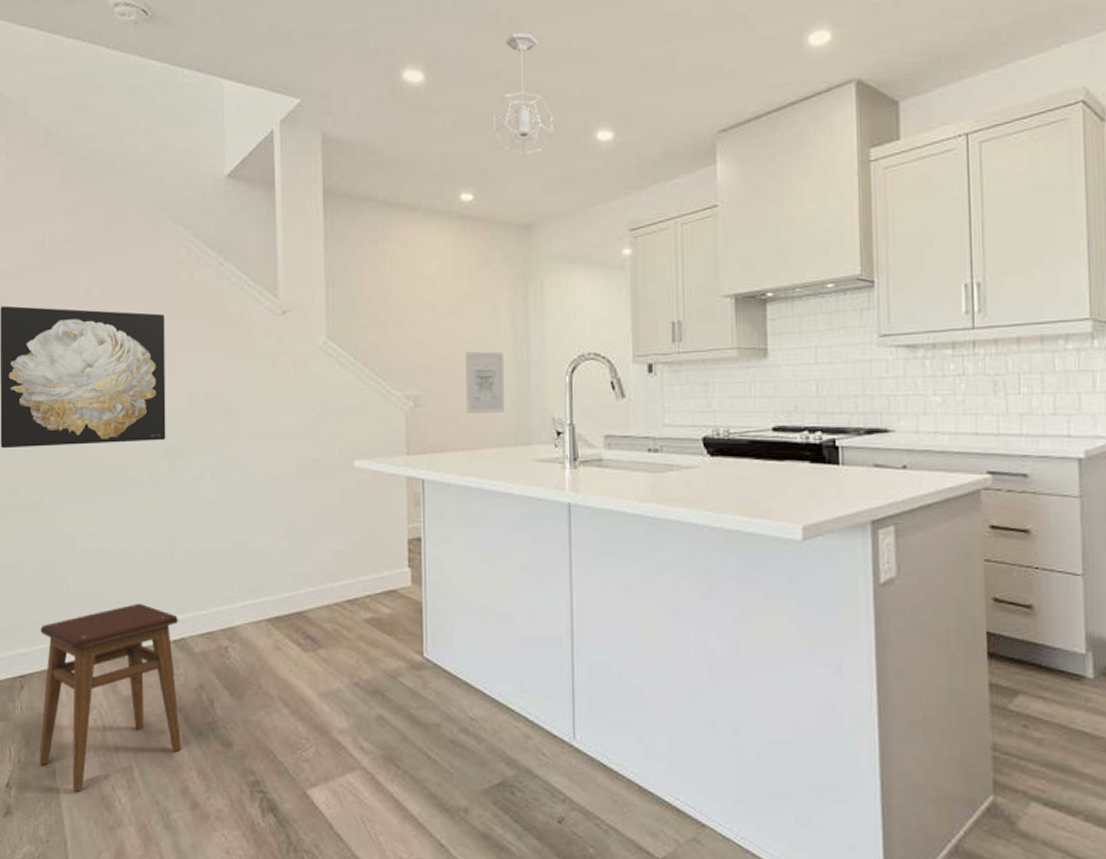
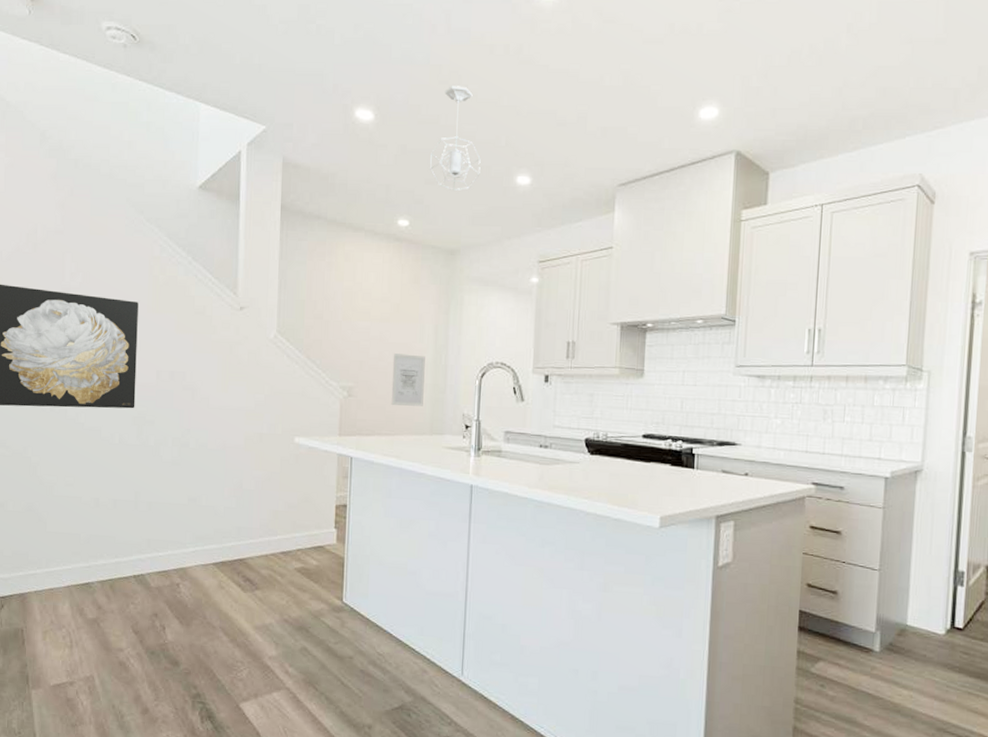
stool: present [39,604,181,792] -> none [15,543,139,694]

